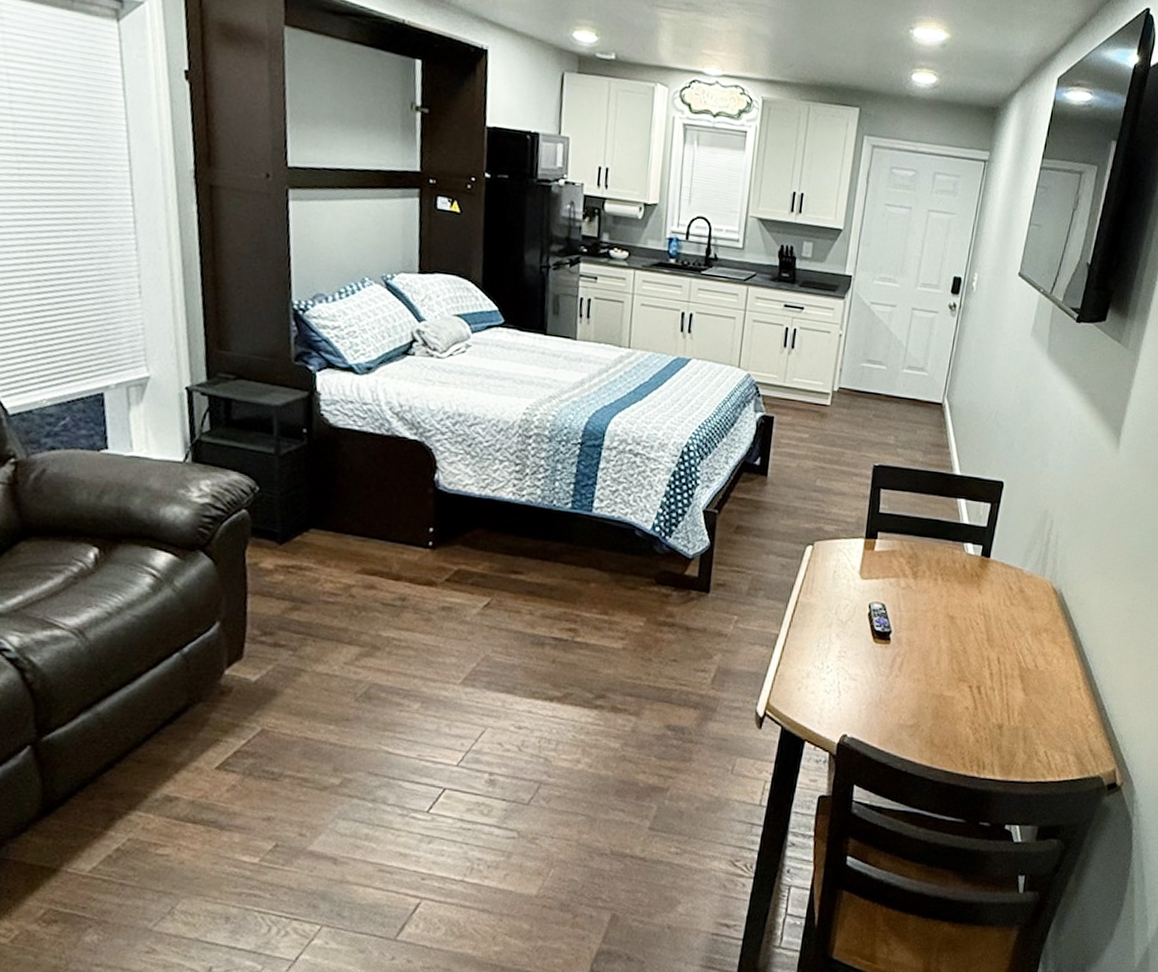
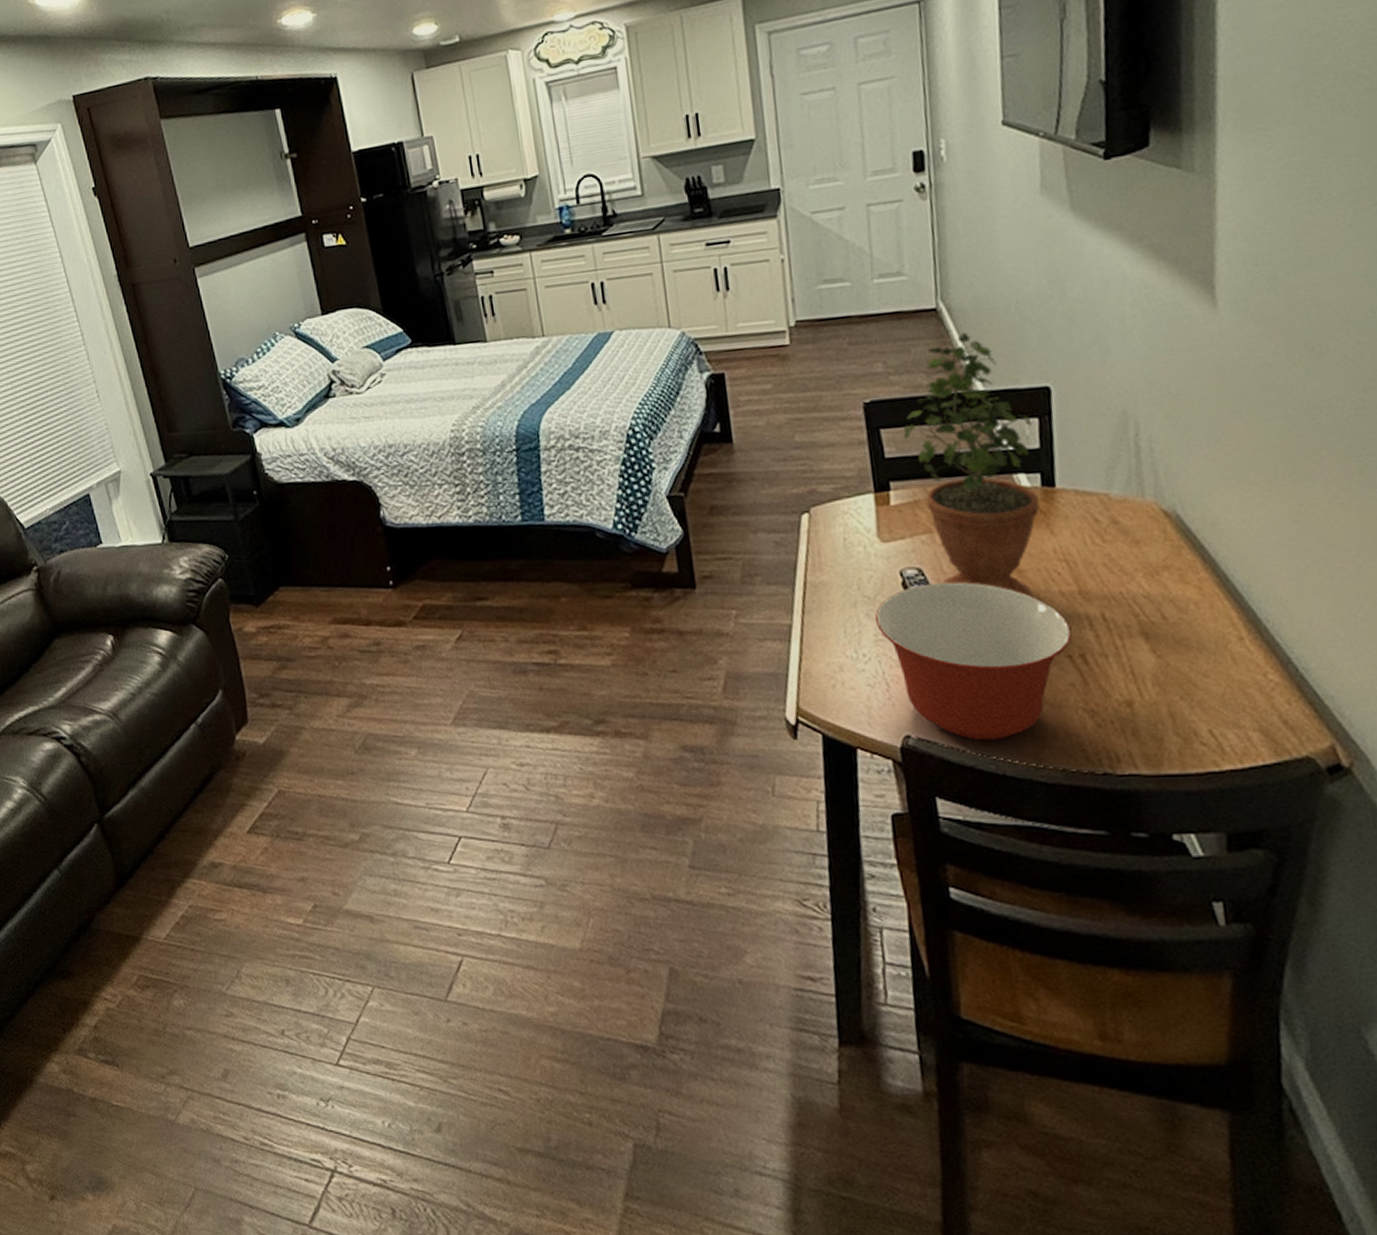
mixing bowl: none [842,617,976,745] -> present [874,582,1073,741]
potted plant: none [896,422,986,638] -> present [902,330,1040,597]

